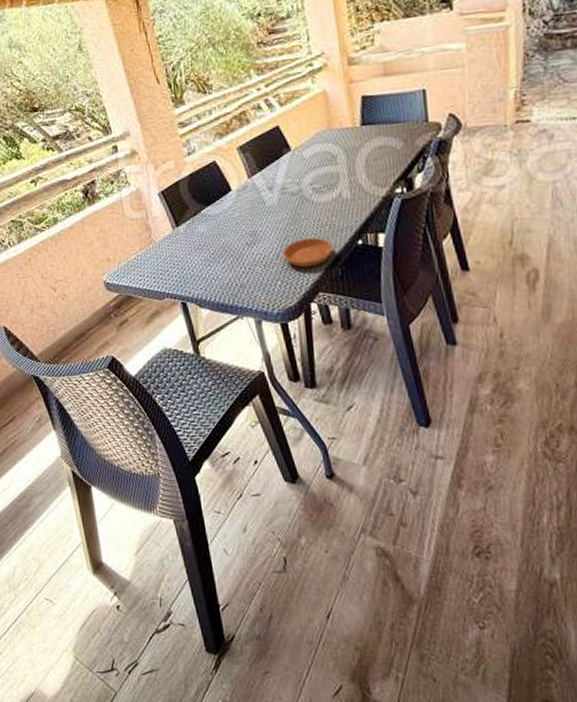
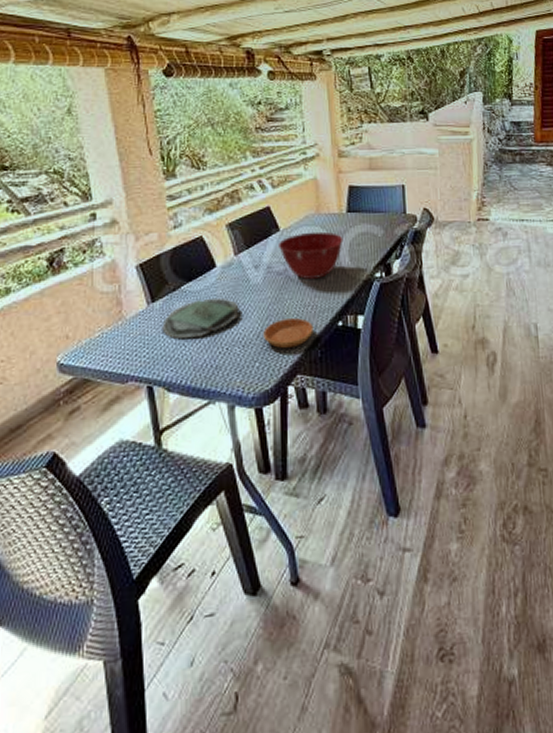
plate: none [188,220,259,260] -> present [162,297,241,339]
mixing bowl: none [291,148,359,199] -> present [279,231,344,279]

